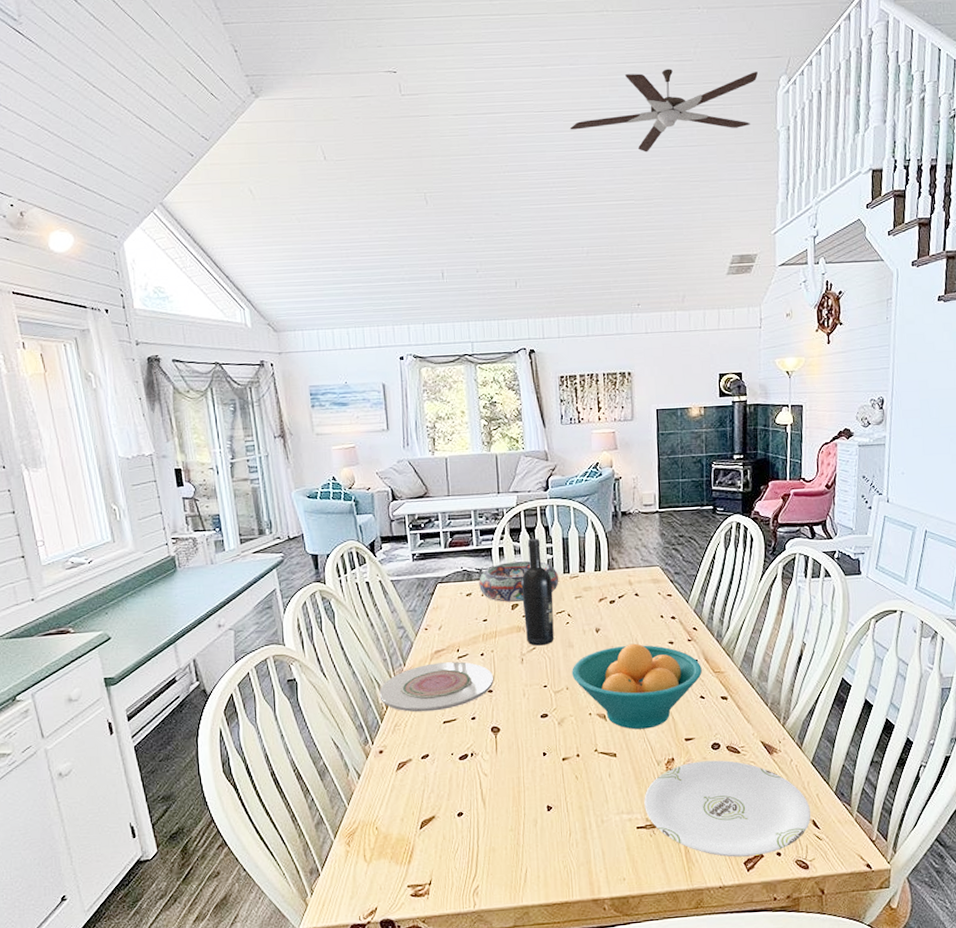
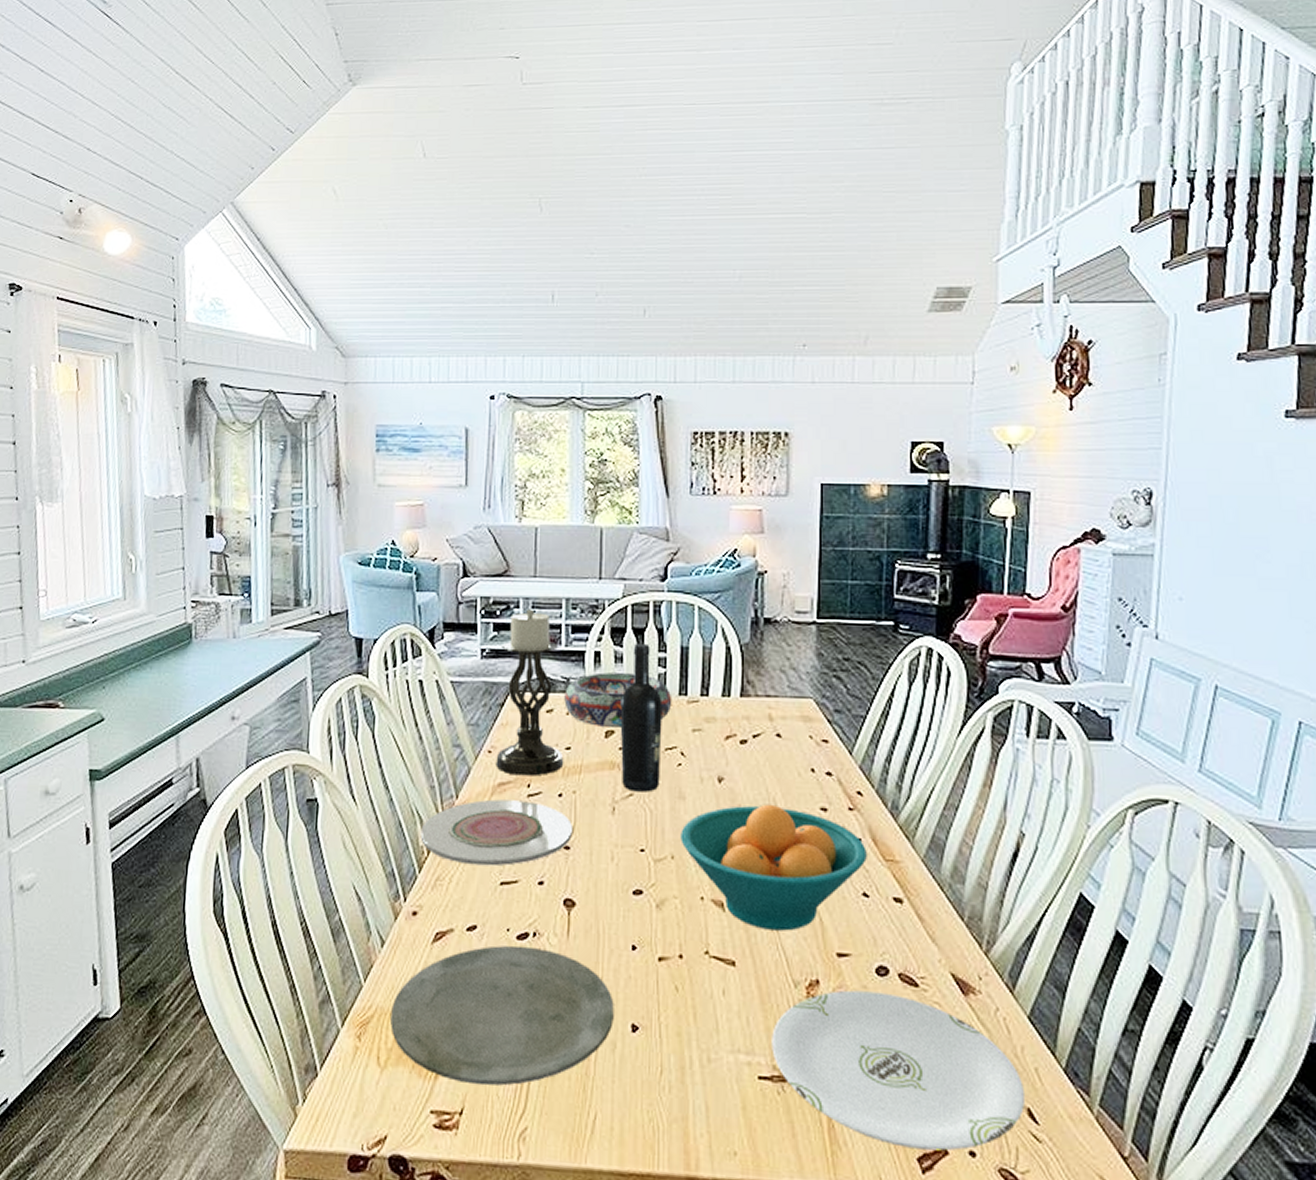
plate: none [370,763,534,863] -> present [390,945,614,1086]
candle holder: none [428,520,483,644] -> present [496,609,564,776]
ceiling fan: present [569,69,758,152] -> none [727,54,981,155]

